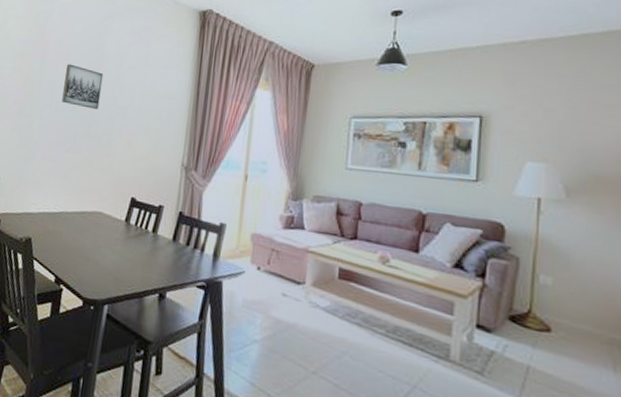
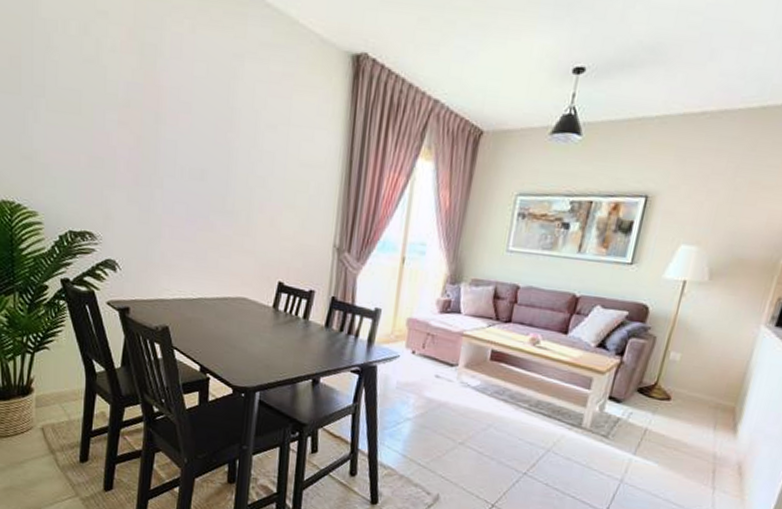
wall art: present [62,64,104,109] -> none [187,118,237,179]

